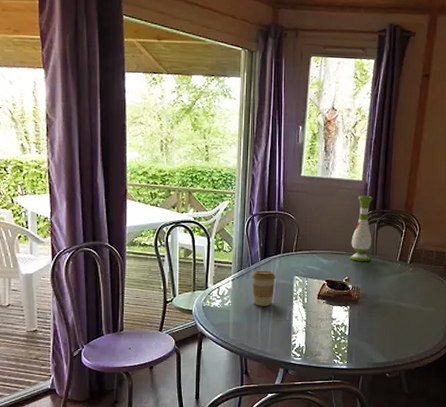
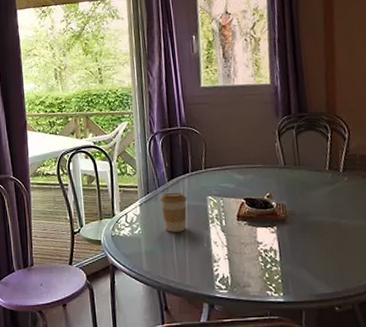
vase: present [349,195,373,262] -> none [267,99,293,175]

